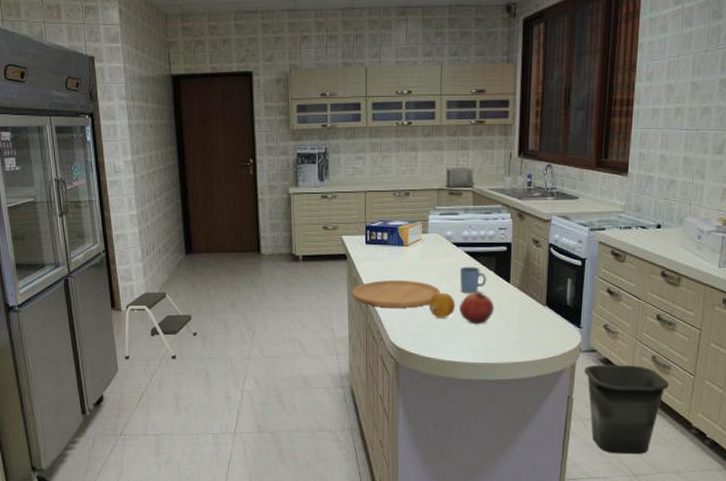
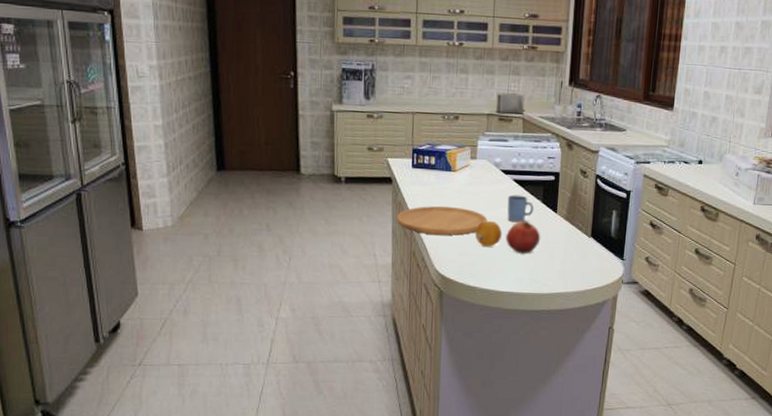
step stool: present [124,291,197,360] -> none [145,210,228,284]
waste bin: present [584,364,669,455] -> none [625,296,704,385]

